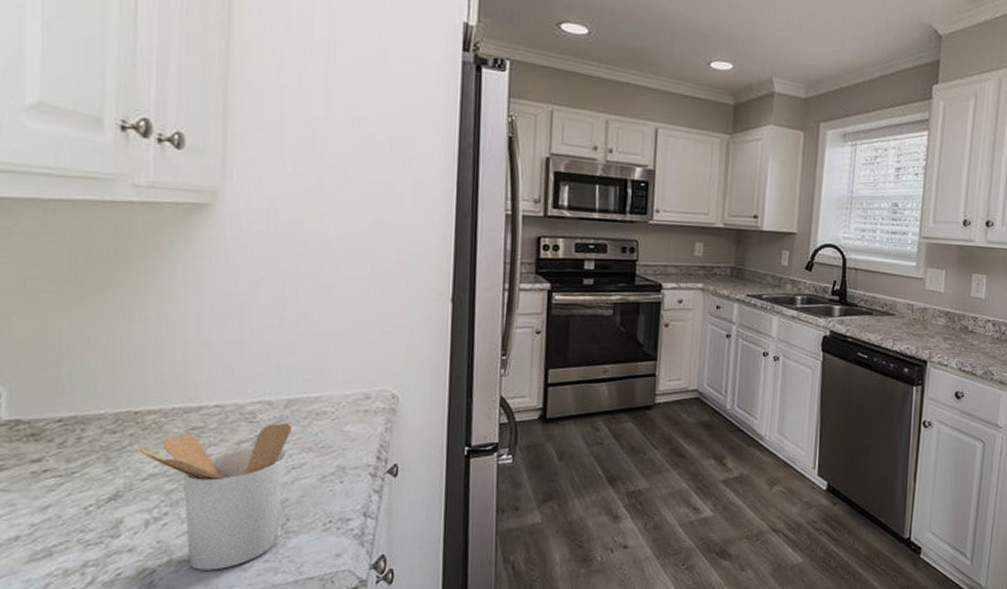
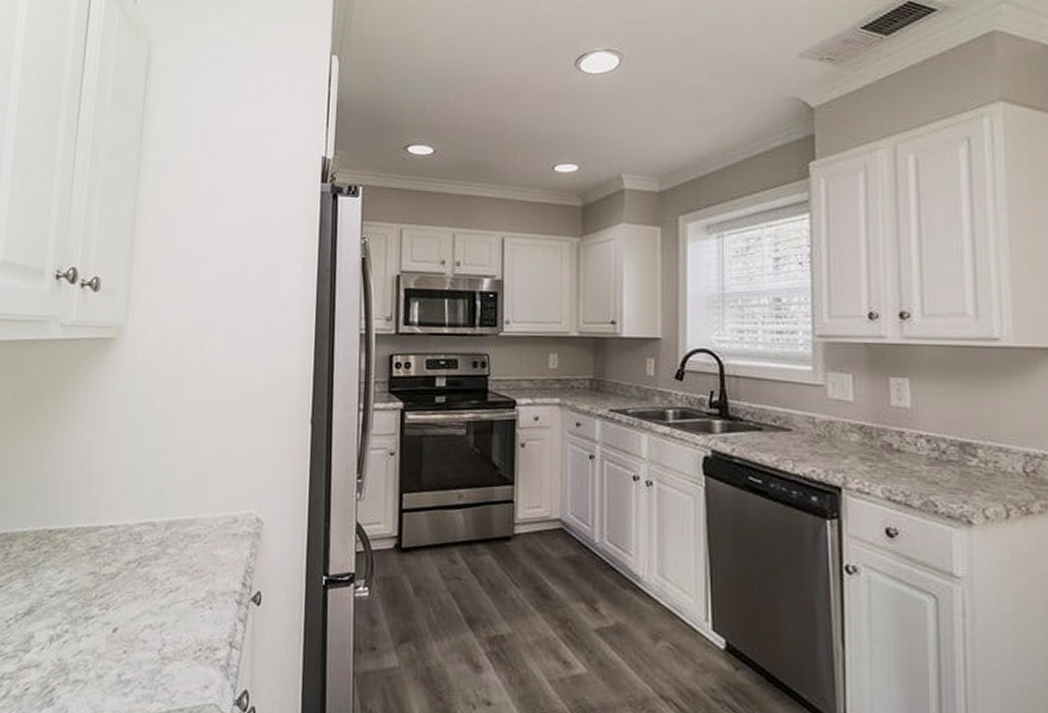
utensil holder: present [139,423,291,570] -> none [50,544,170,693]

